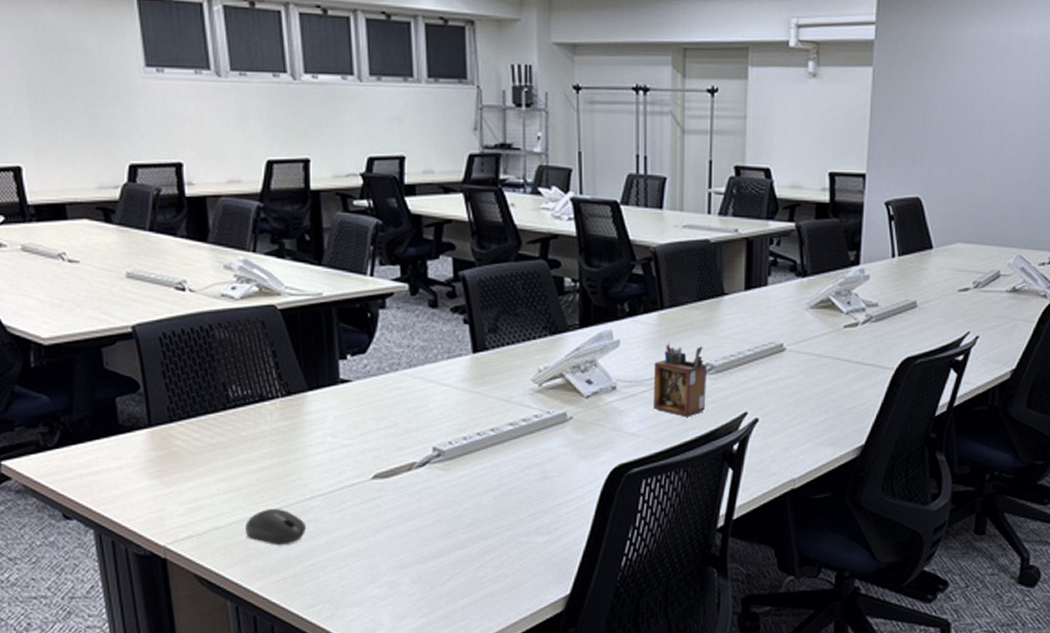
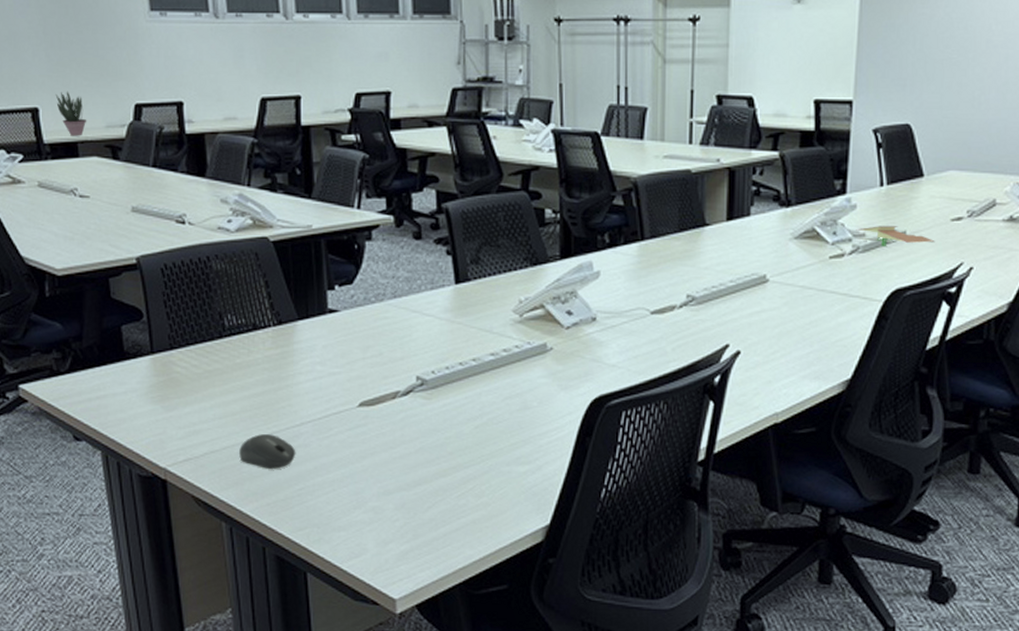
potted plant: none [40,149,76,198] -> present [55,91,87,136]
desk organizer: present [653,342,706,417] -> none [633,273,687,349]
papers: none [869,296,944,316] -> present [856,226,935,246]

